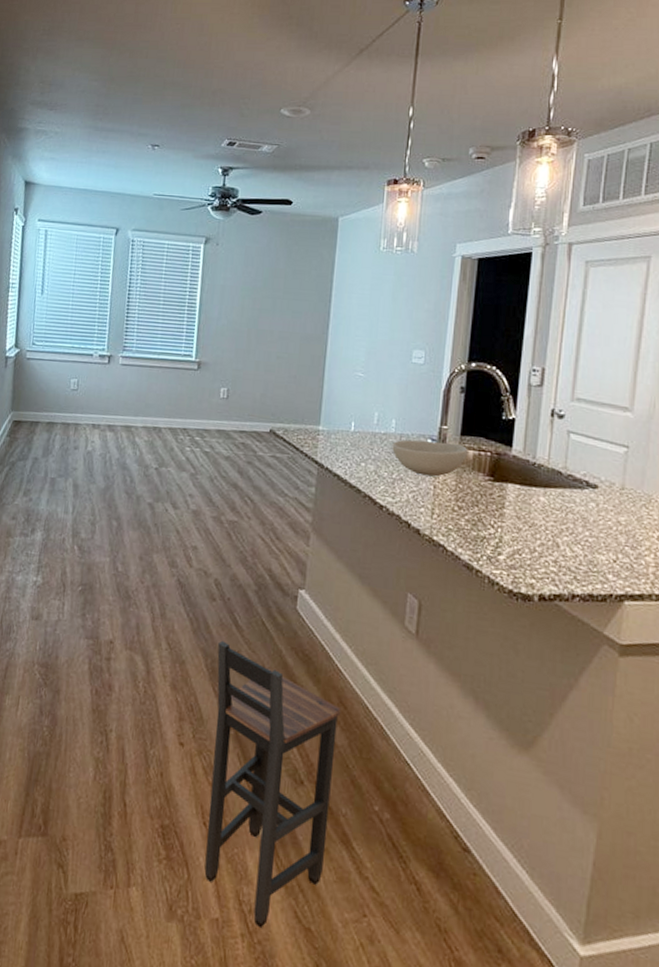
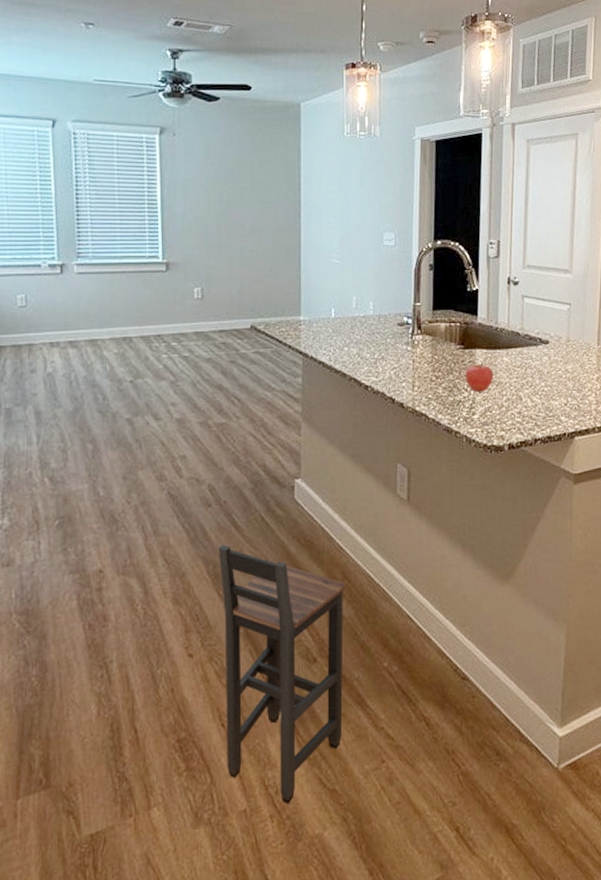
bowl: present [392,439,468,477] -> none [372,318,440,352]
fruit: none [492,499,527,531] -> present [465,362,494,392]

